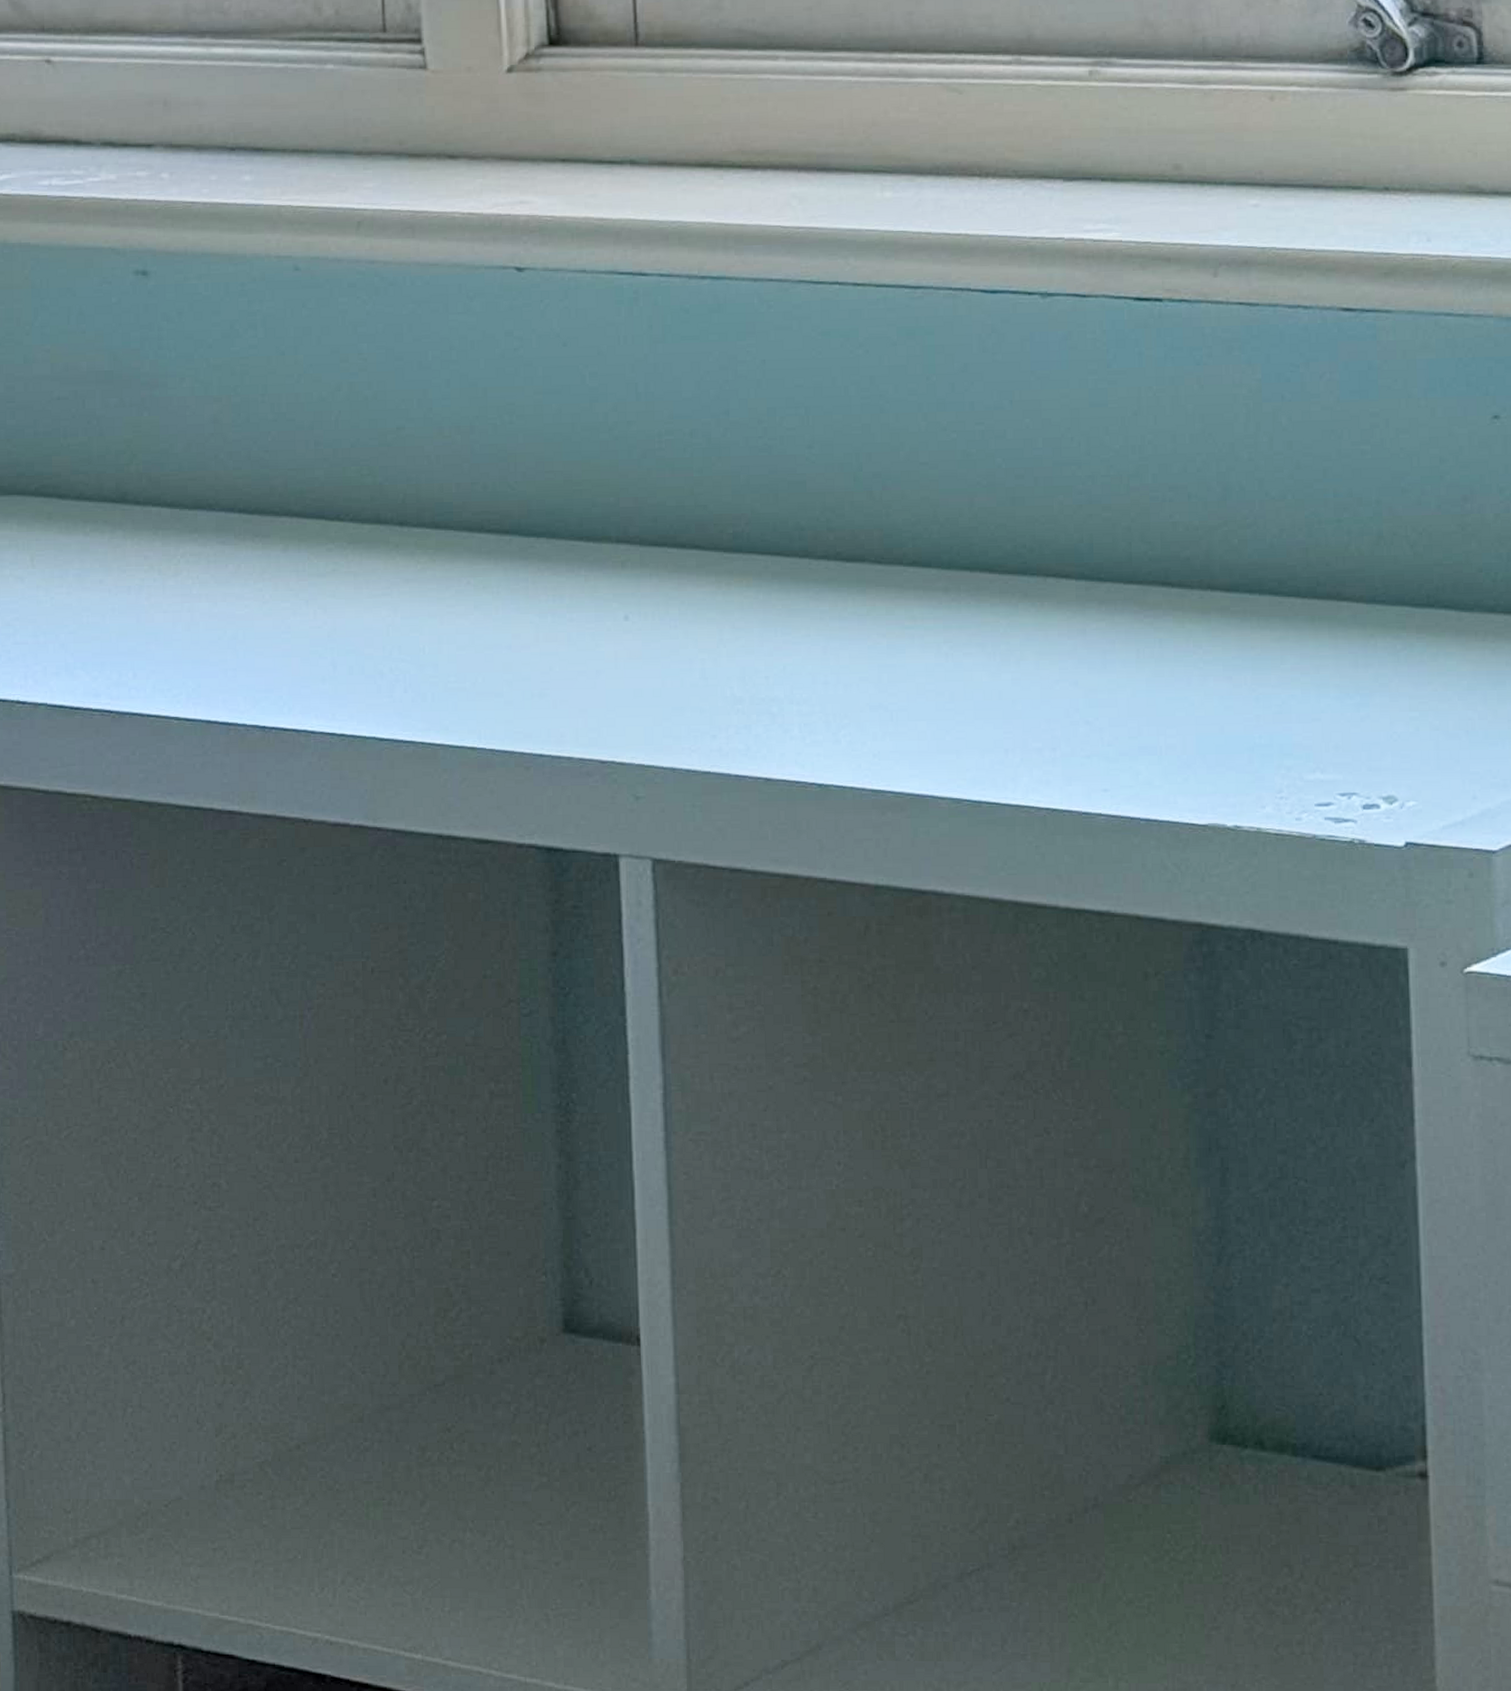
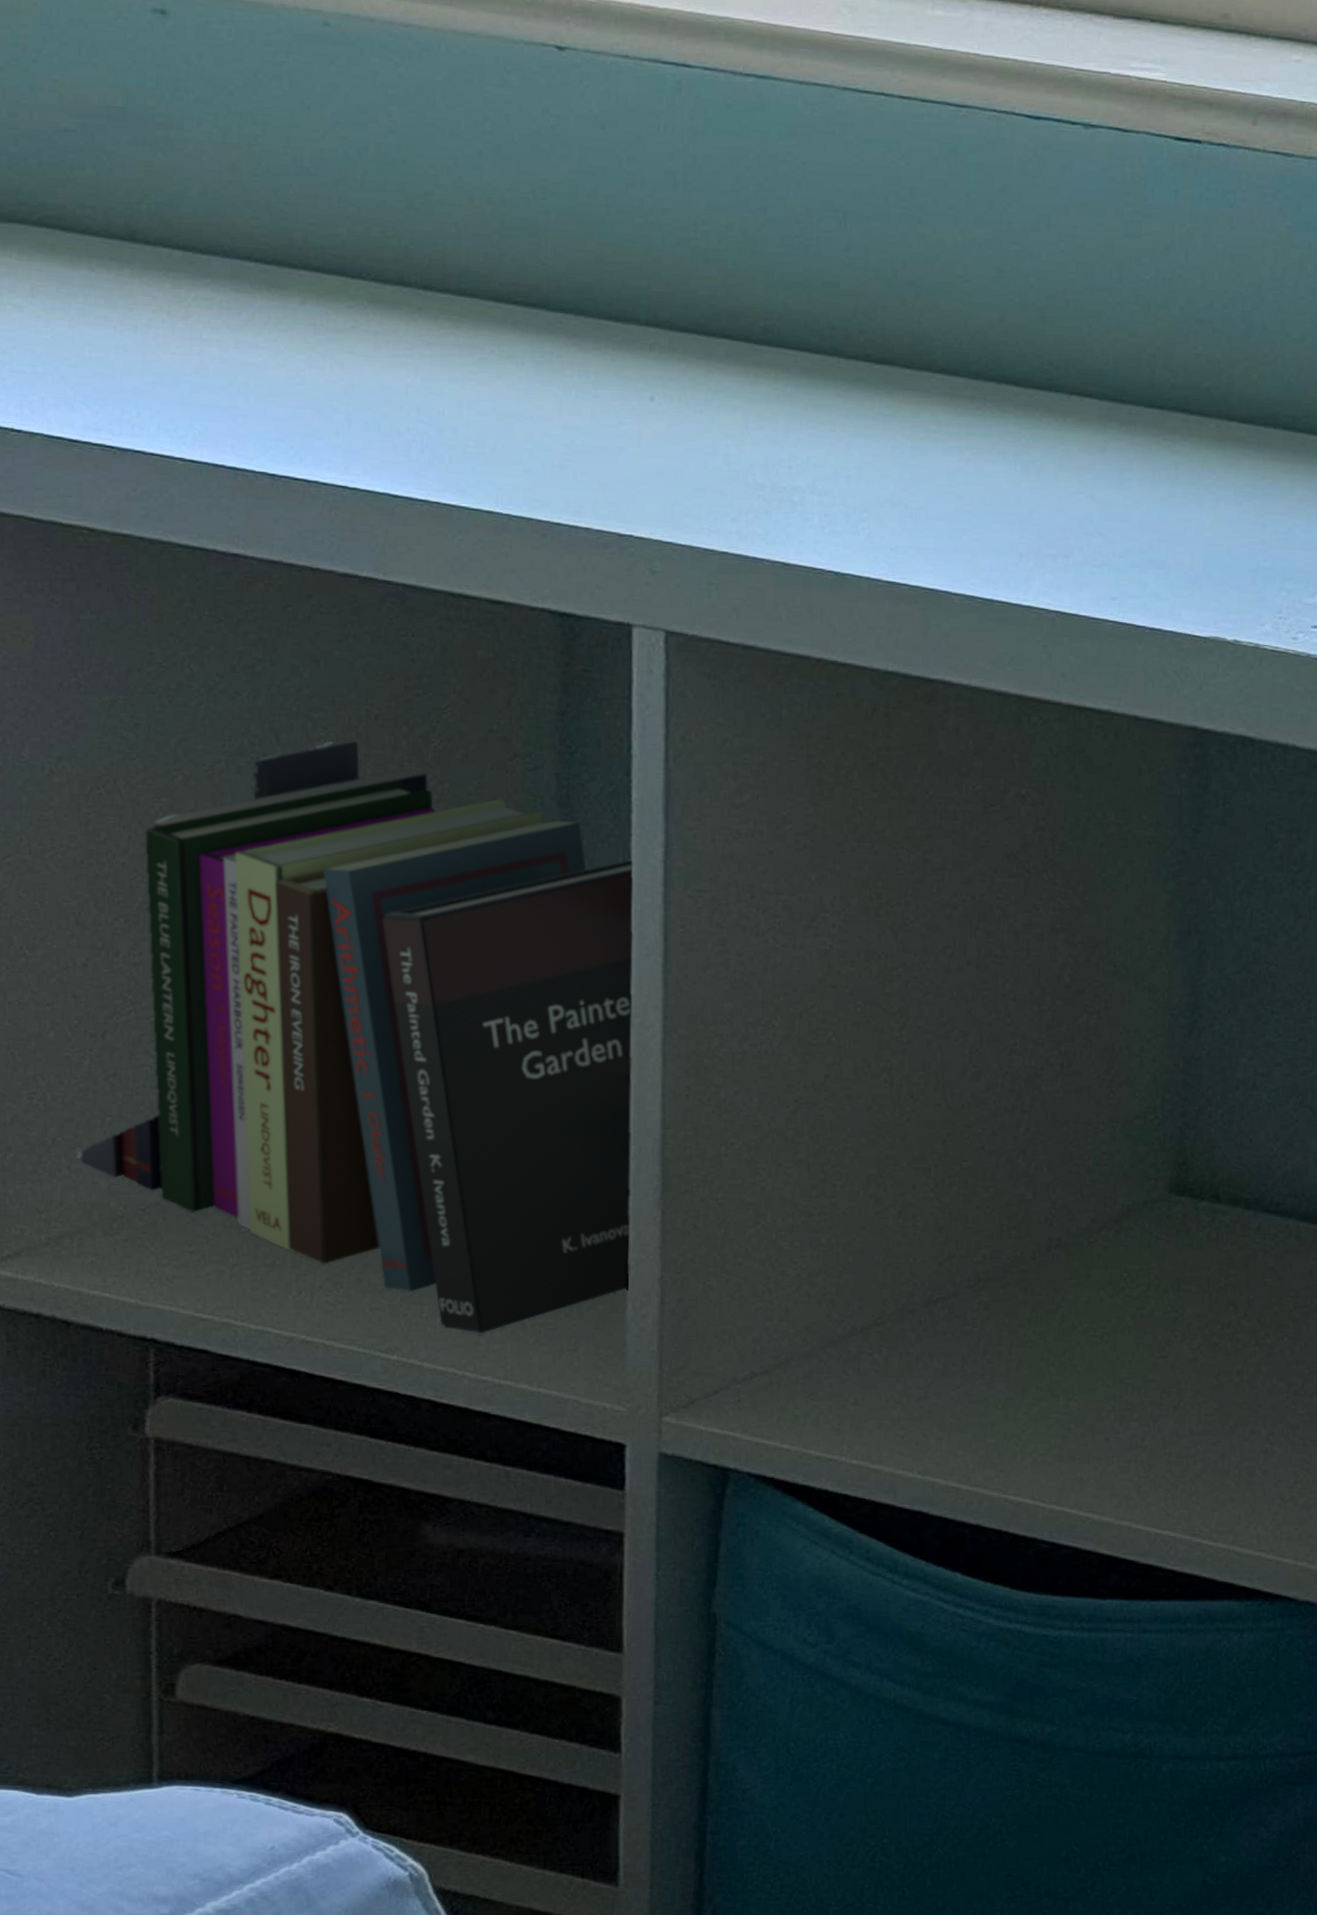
books: none [99,997,652,1627] -> present [75,740,634,1333]

